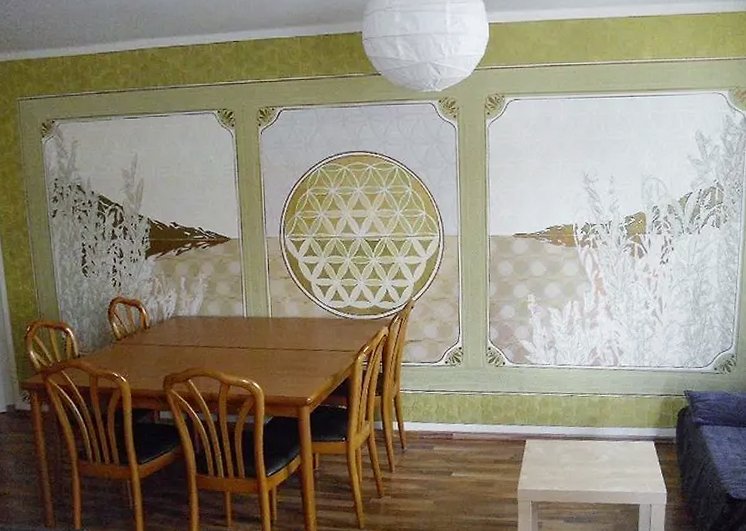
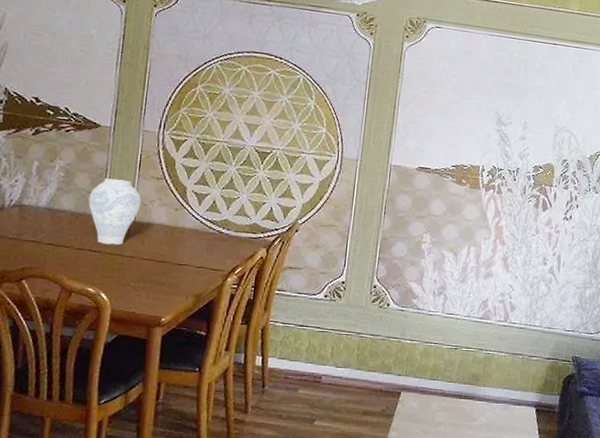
vase: none [231,283,275,341] -> present [88,178,142,246]

